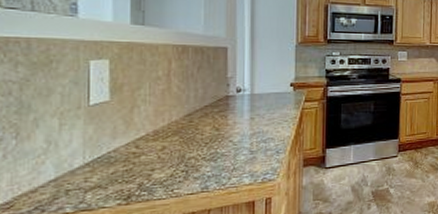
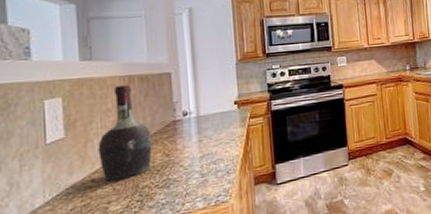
cognac bottle: none [145,54,202,149] -> present [98,85,152,182]

